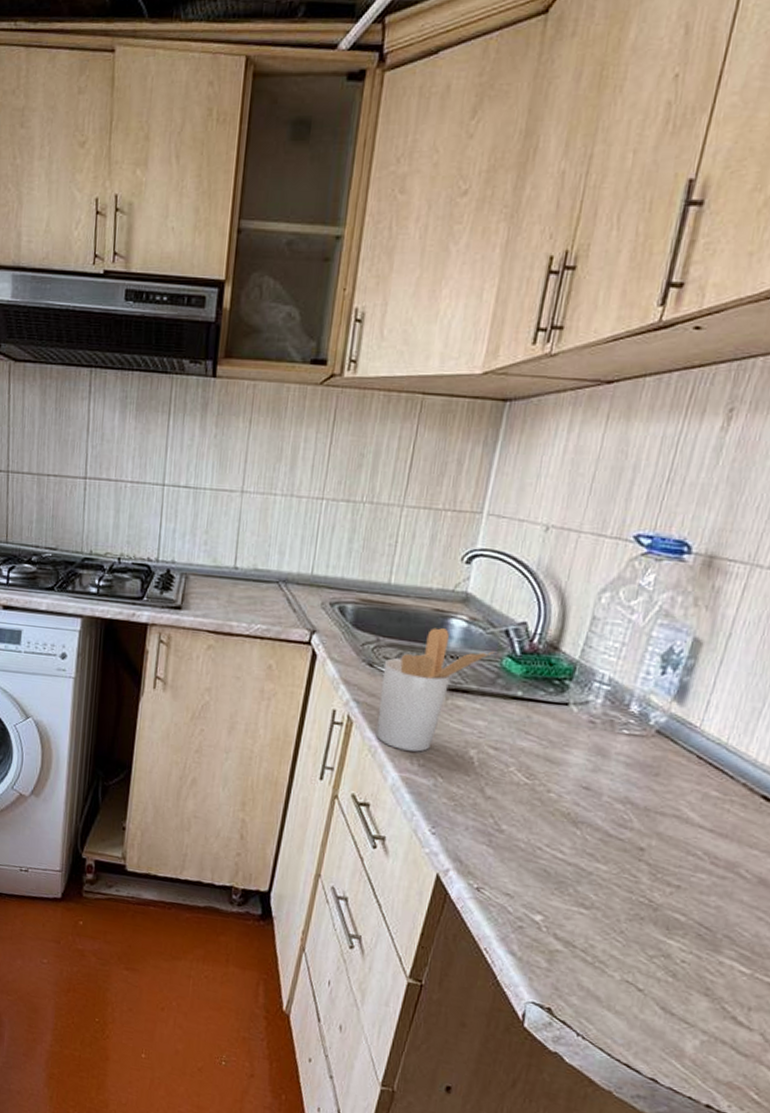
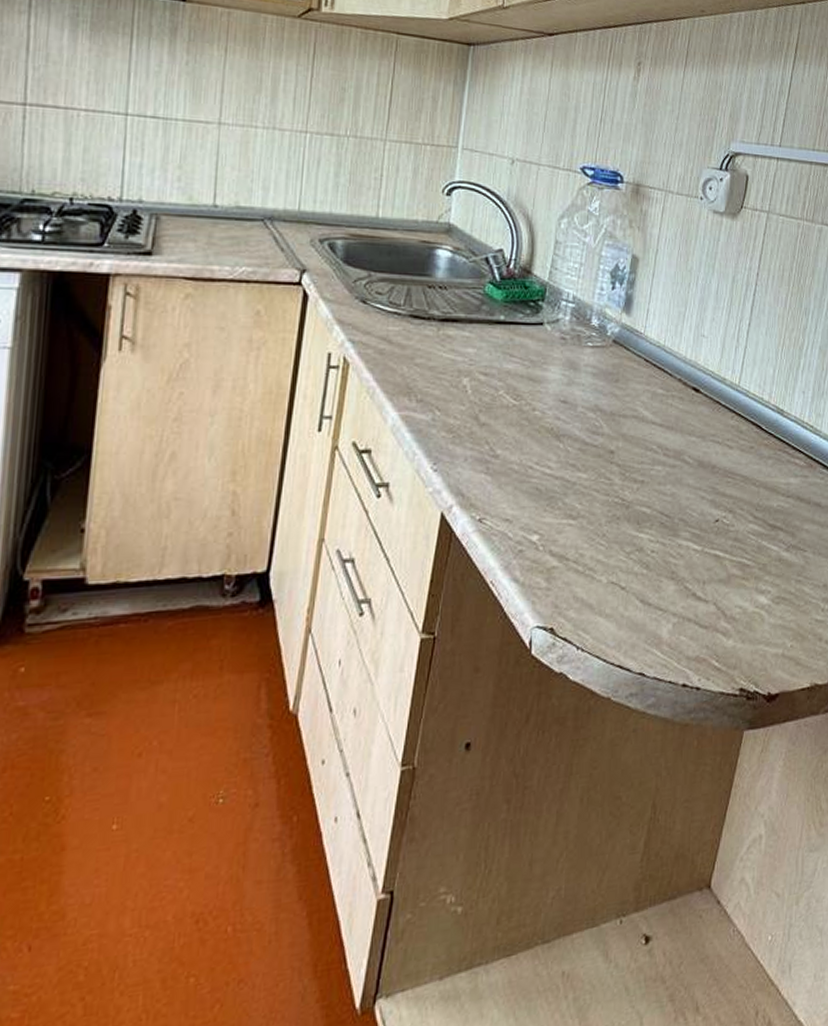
utensil holder: present [375,628,496,752] -> none [373,259,479,387]

